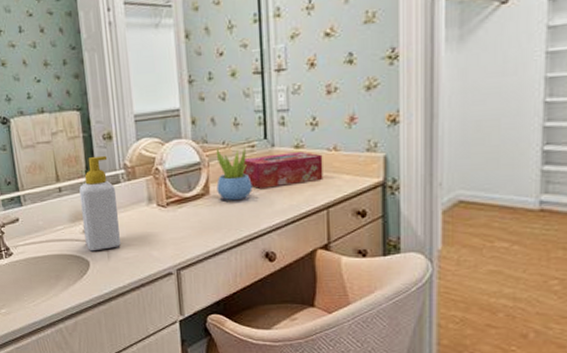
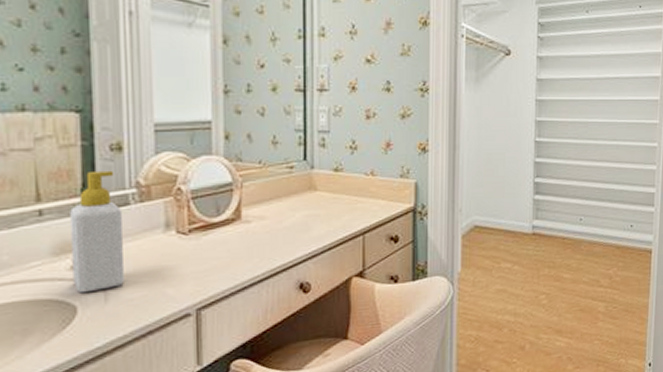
succulent plant: present [216,147,252,201] -> none [250,167,289,227]
tissue box: present [242,151,323,189] -> none [279,174,361,213]

